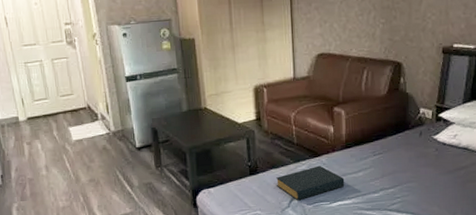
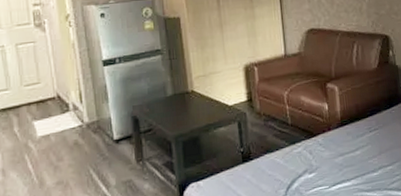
hardback book: present [276,165,345,201] -> none [271,146,343,188]

